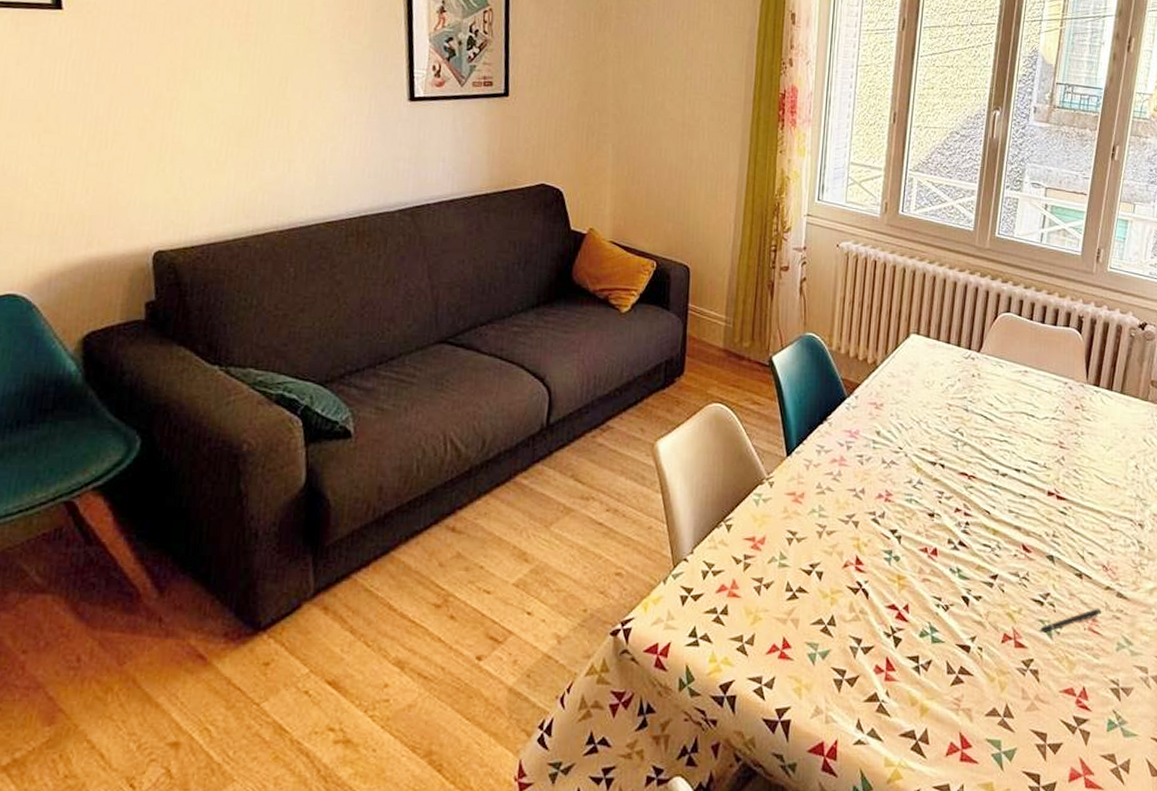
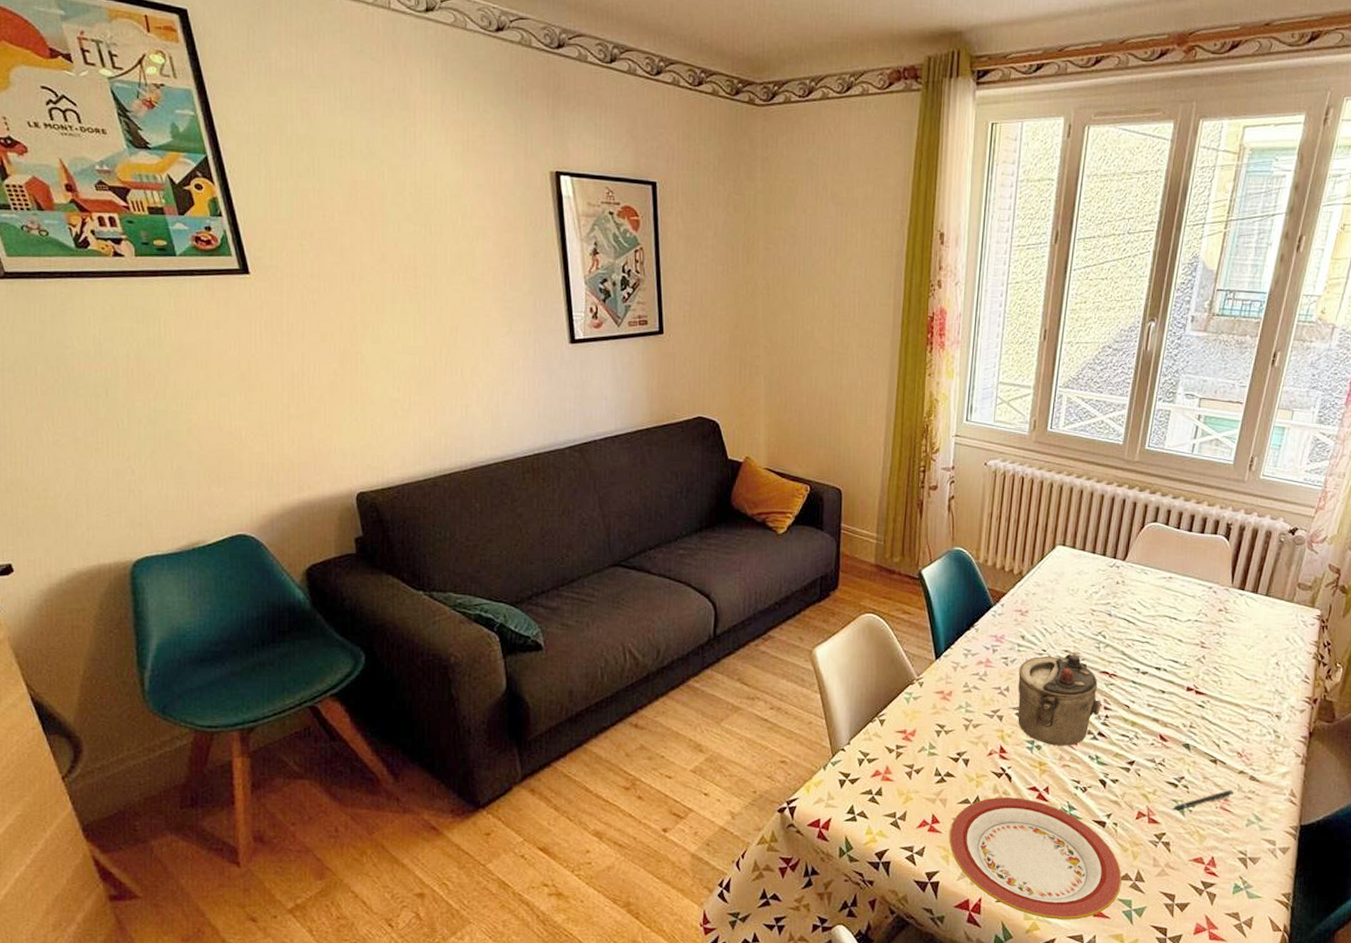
plate: none [802,617,989,766] -> present [949,797,1122,920]
teapot: none [874,452,961,557] -> present [1018,653,1102,746]

